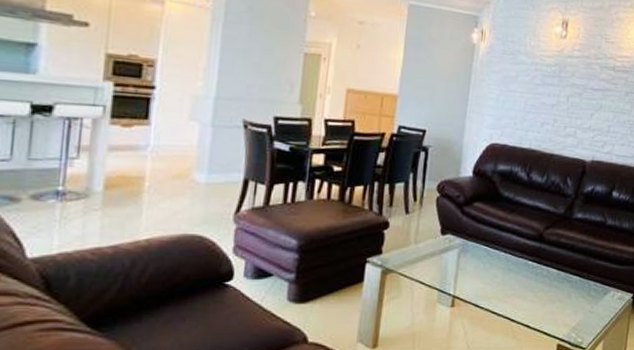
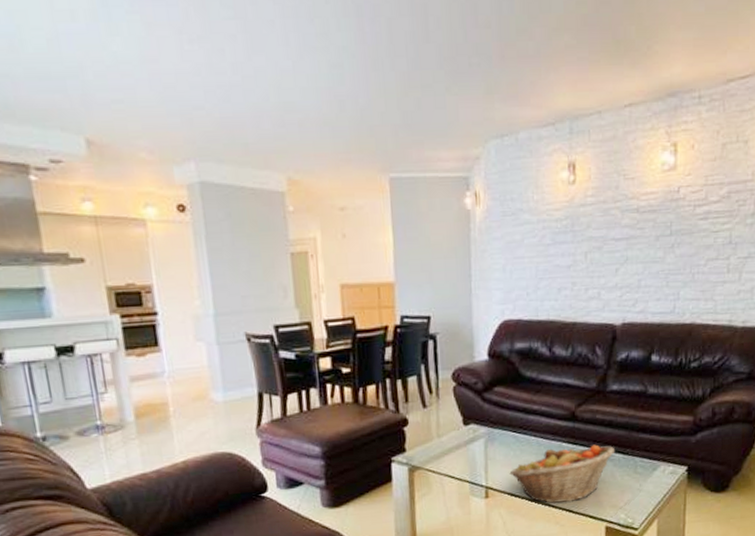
fruit basket: none [477,265,574,317] -> present [509,444,616,503]

